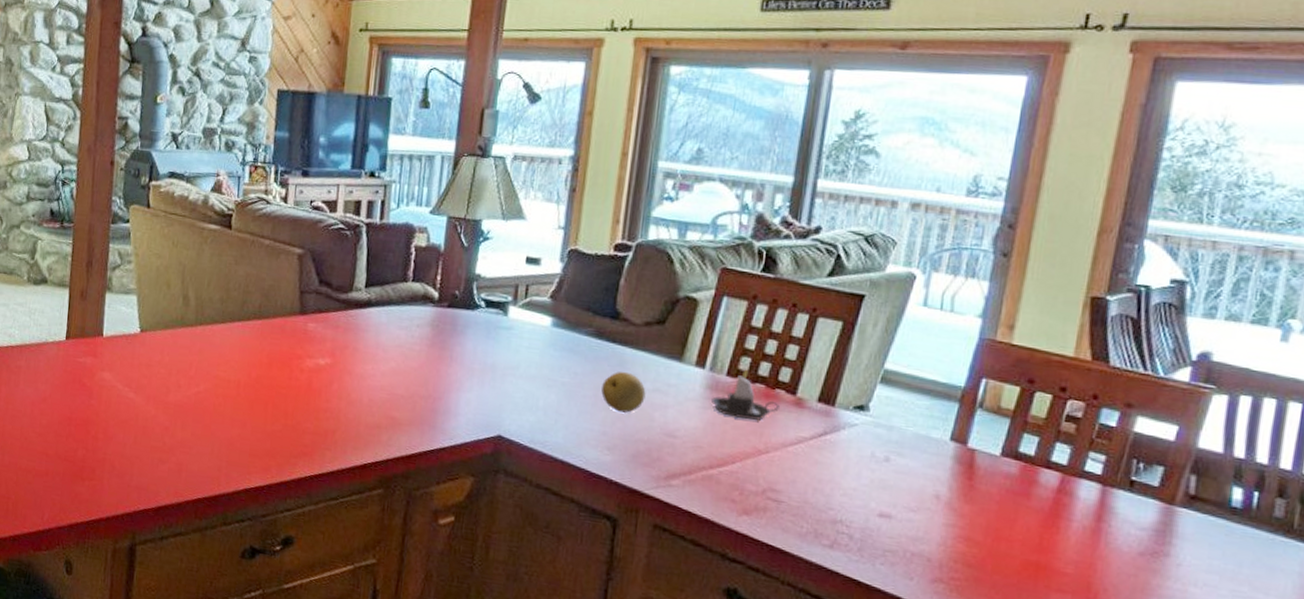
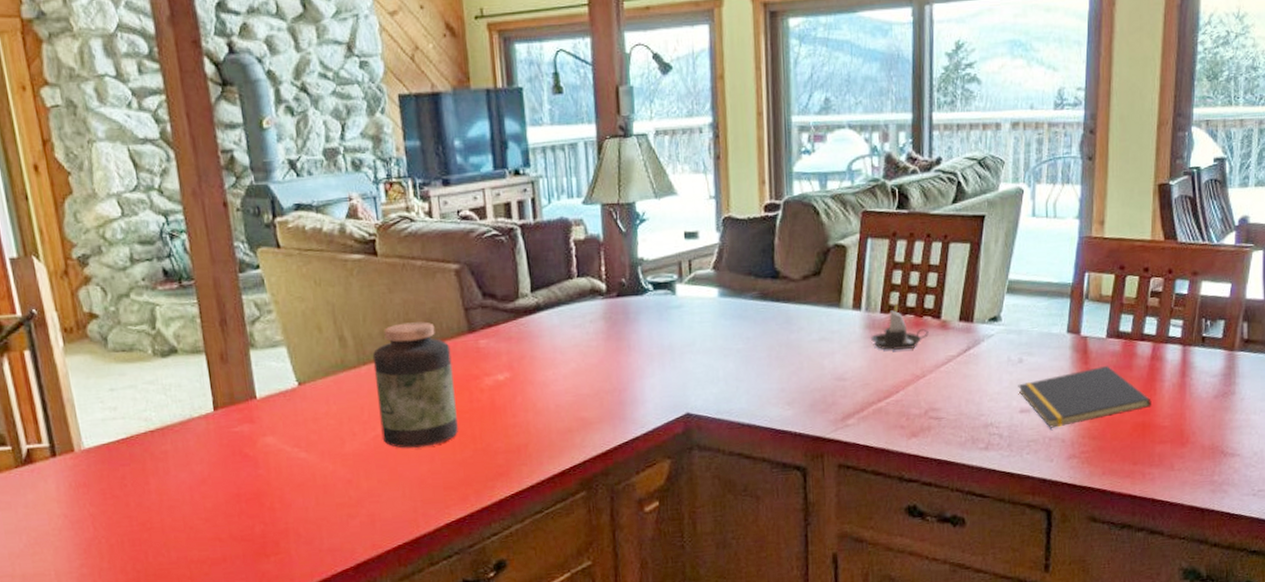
jar: none [203,294,281,413] -> present [372,322,458,448]
fruit: present [601,371,646,413] -> none [774,327,814,367]
notepad: none [880,484,1052,548] -> present [1018,366,1151,428]

